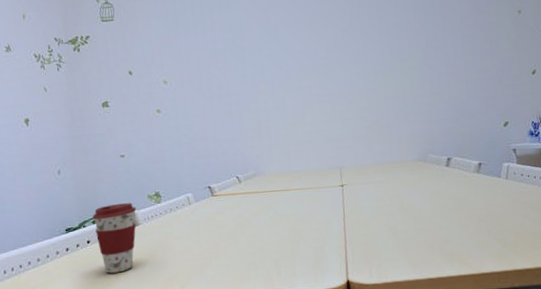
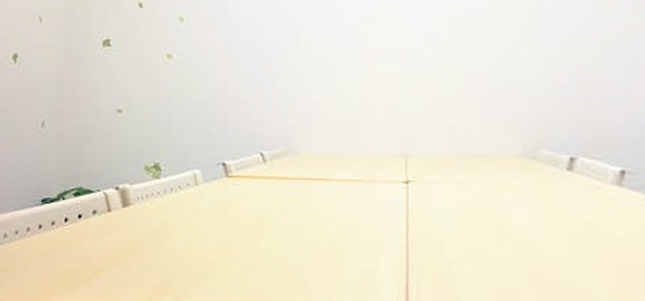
coffee cup: present [92,203,137,274] -> none [74,174,129,267]

